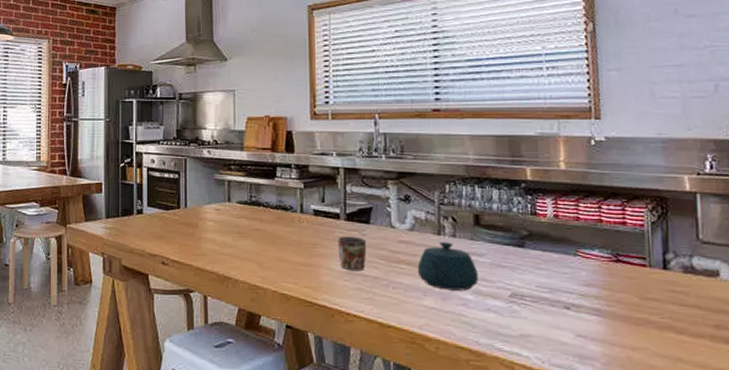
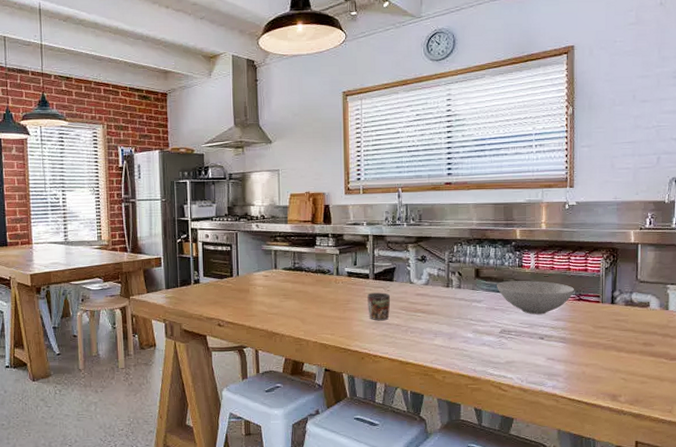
teapot: present [417,242,478,291] -> none [430,293,477,331]
bowl: none [503,232,609,277] -> present [497,280,574,315]

